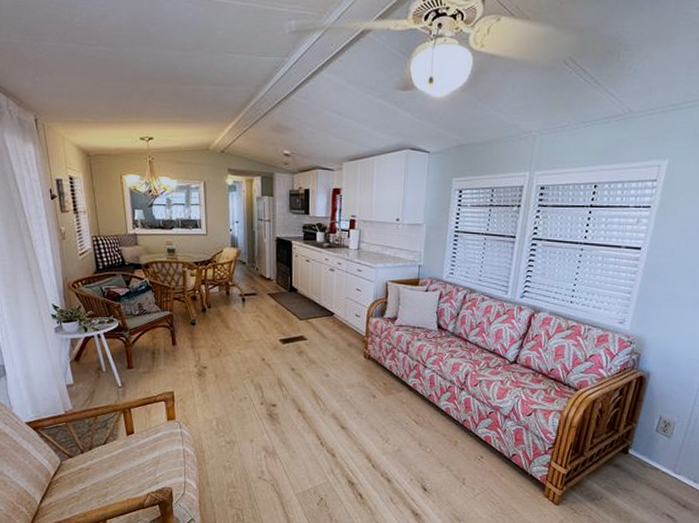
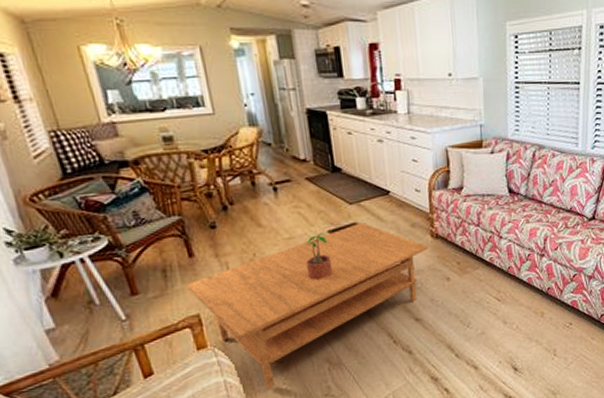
coffee table: none [167,337,361,462] -> present [186,223,429,388]
potted plant: none [258,340,279,379] -> present [304,232,333,280]

